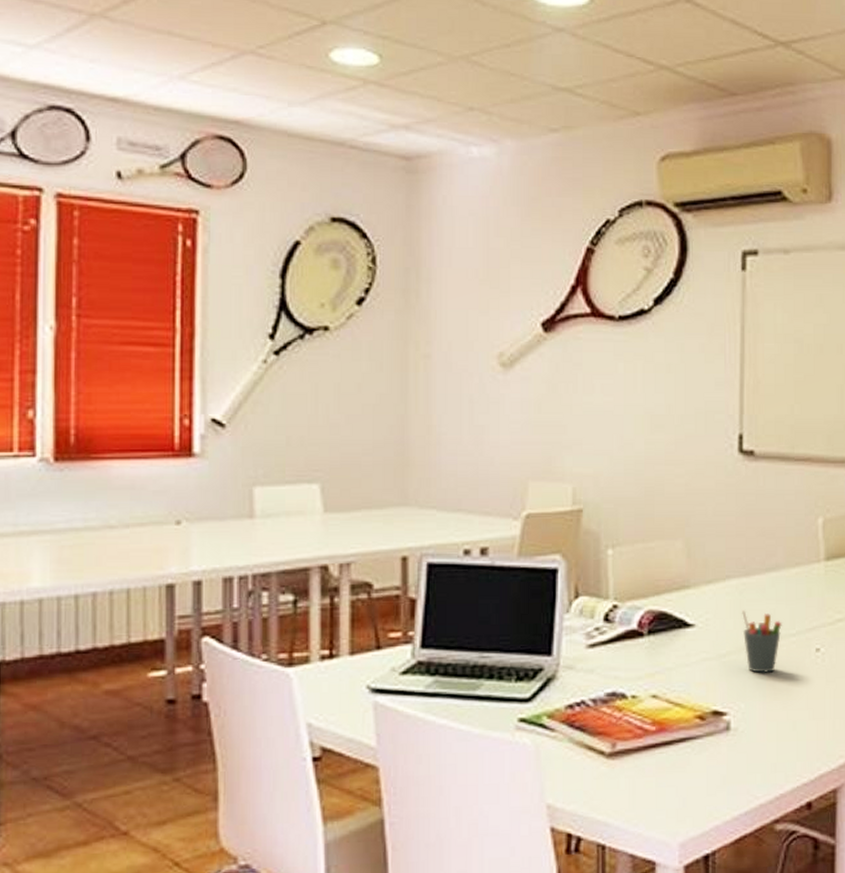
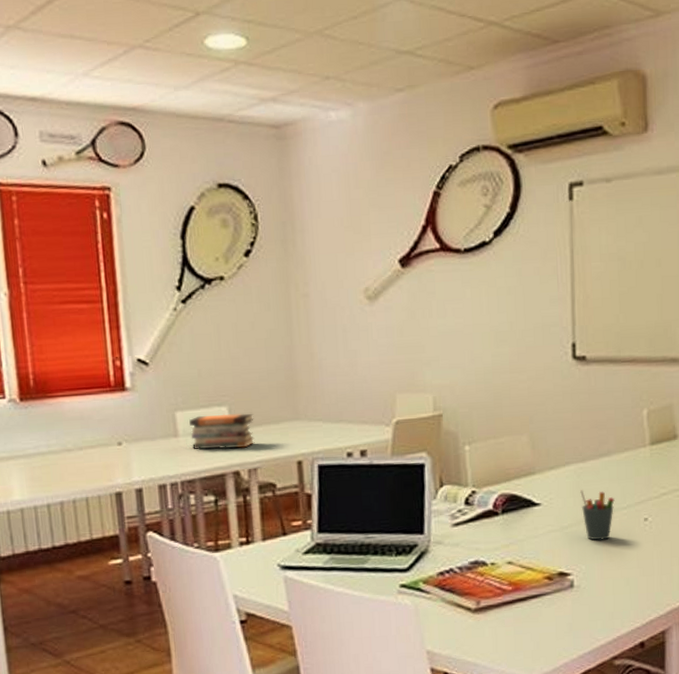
book stack: none [270,493,352,537] -> present [189,413,255,449]

